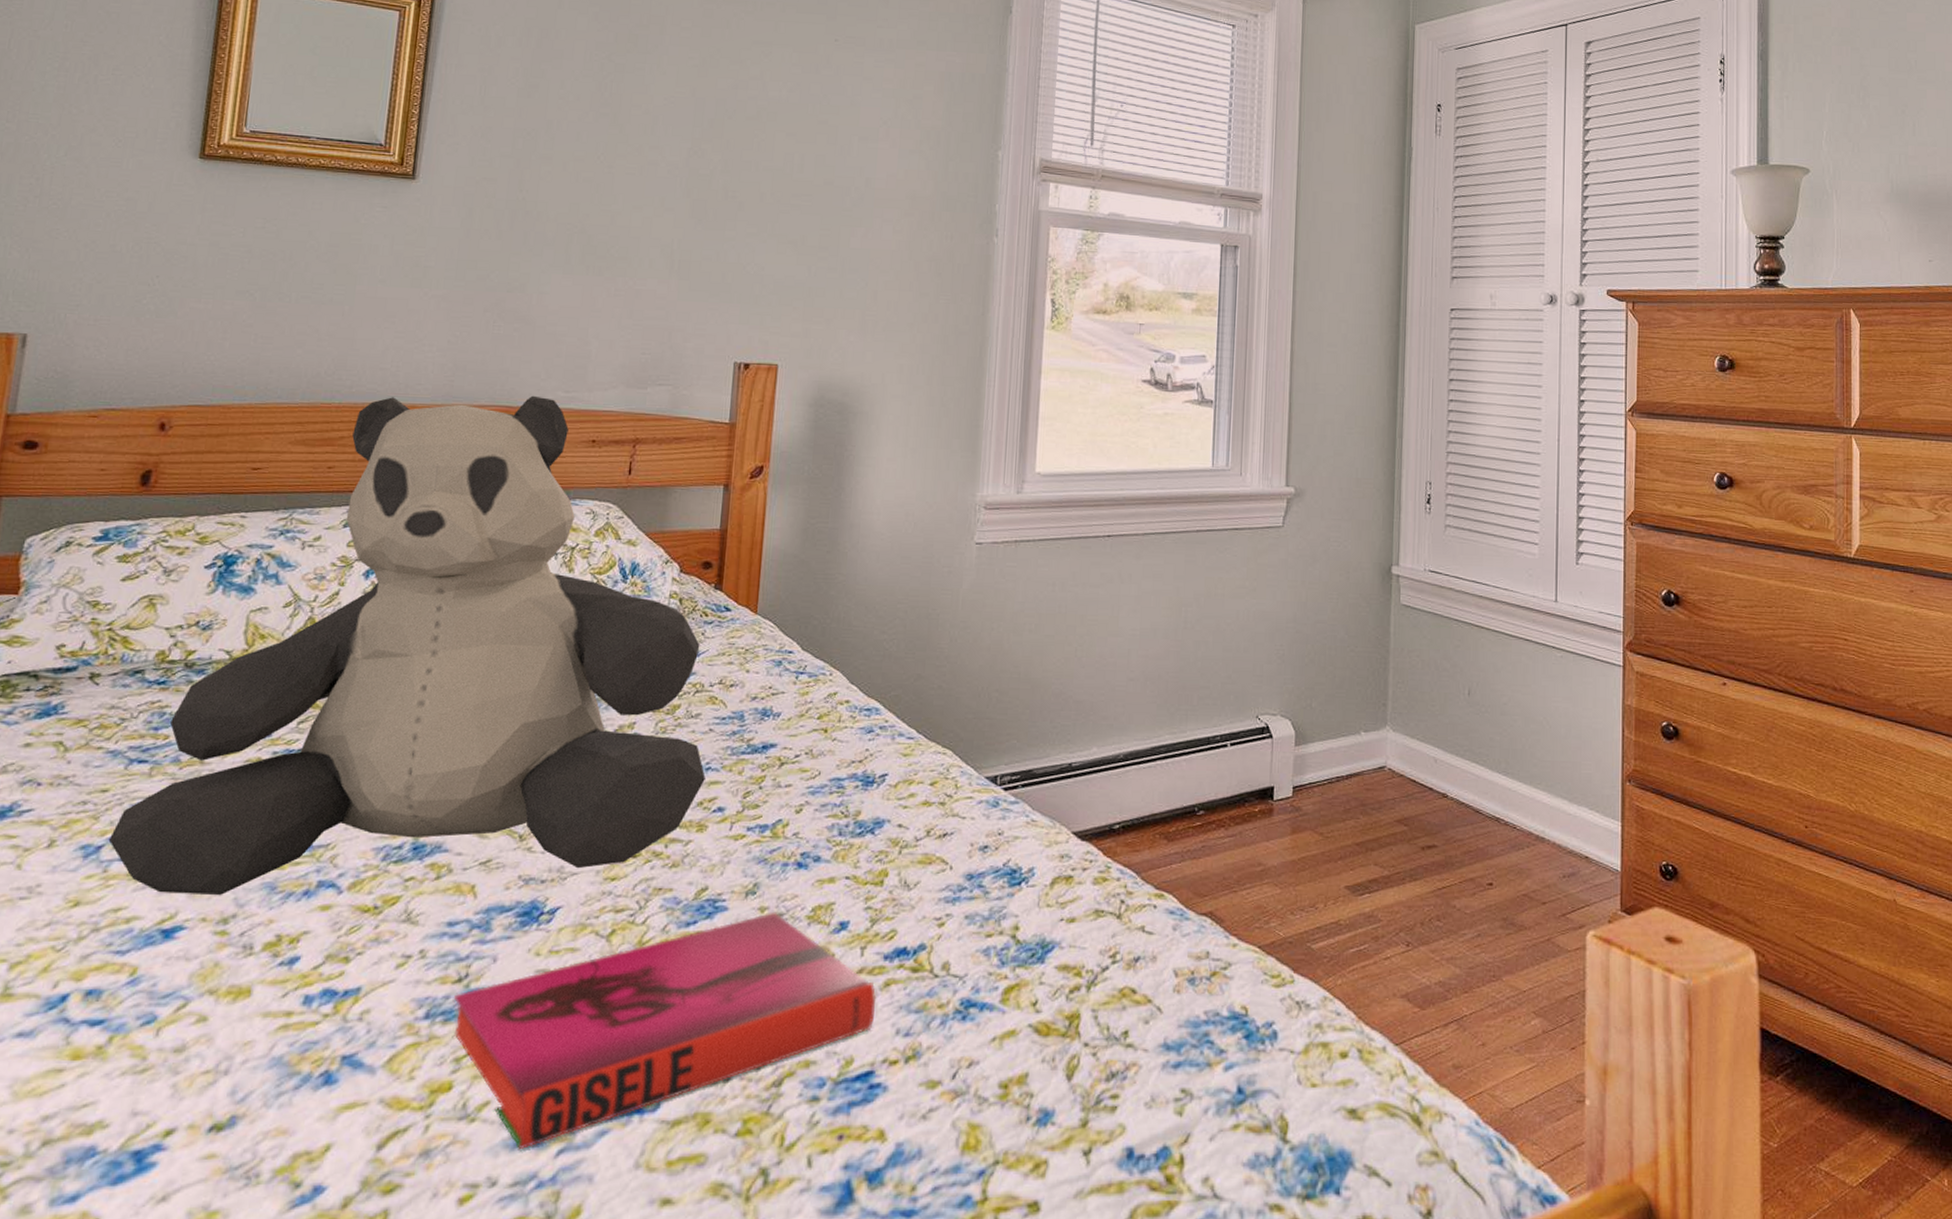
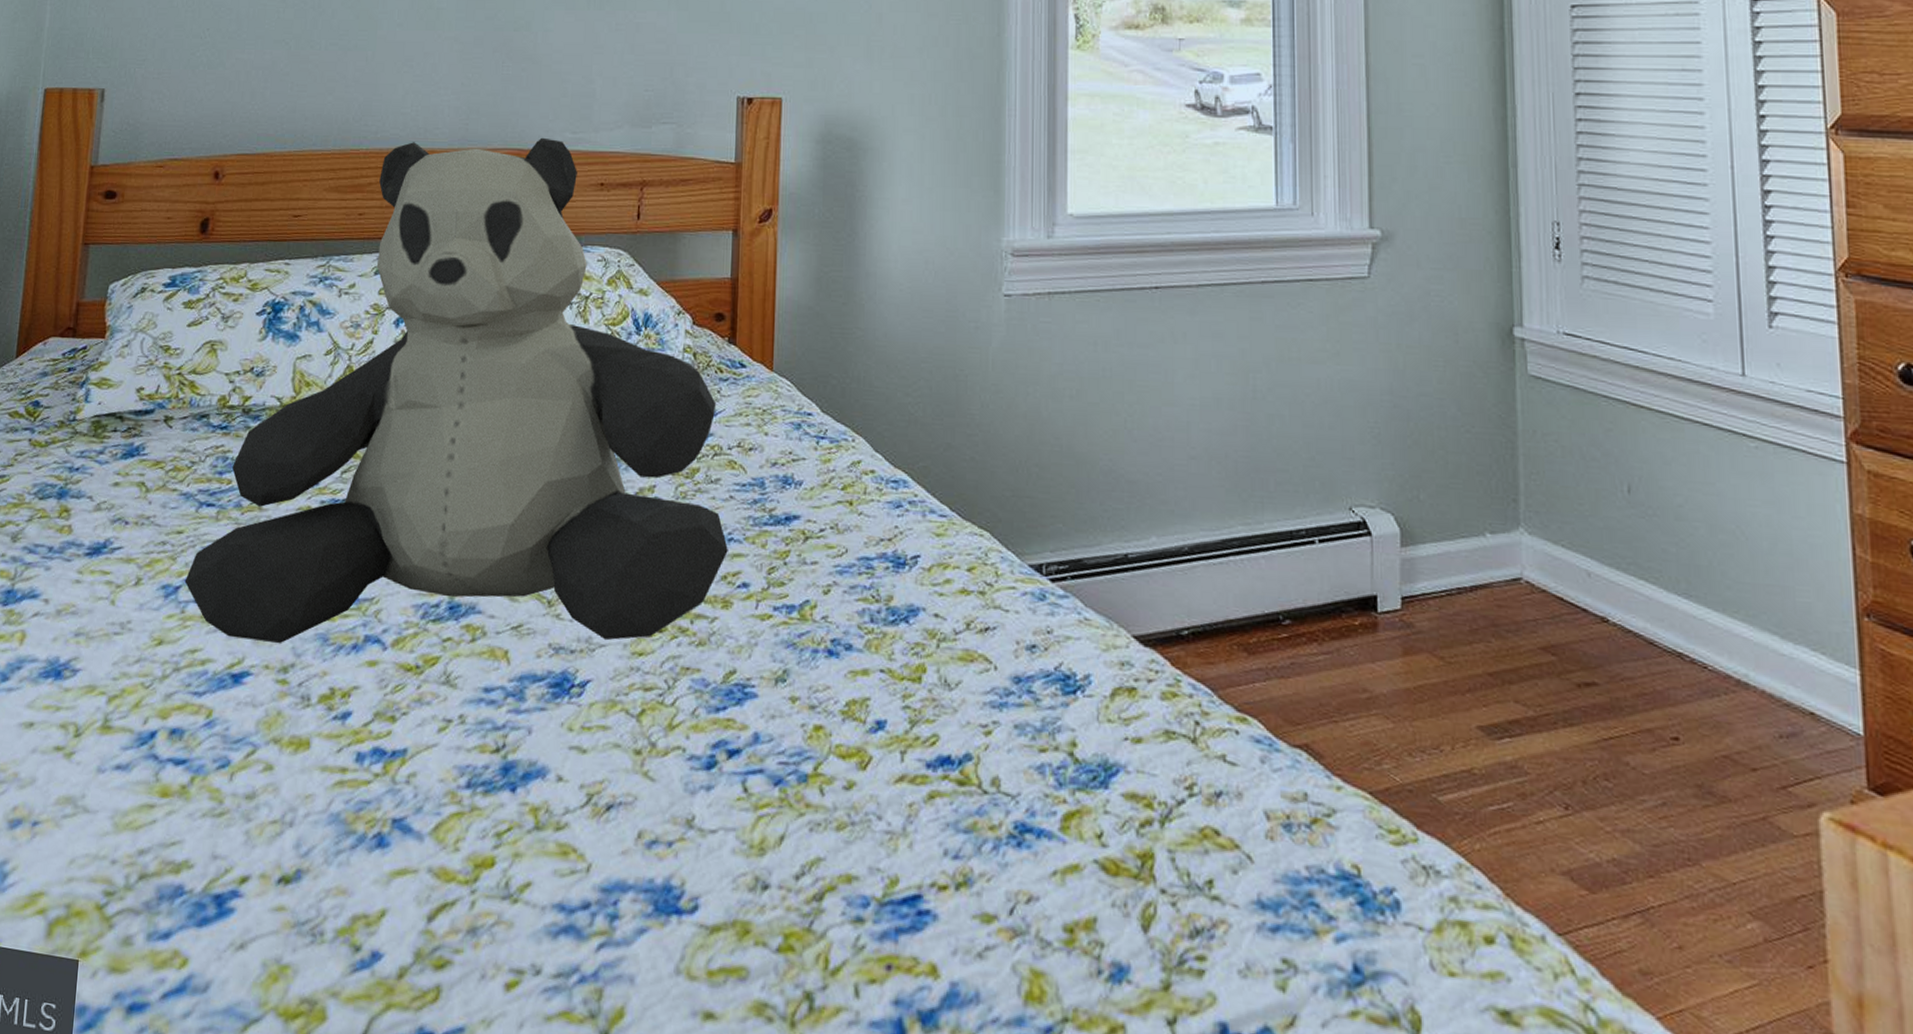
hardback book: present [453,911,876,1150] -> none [492,703,919,939]

